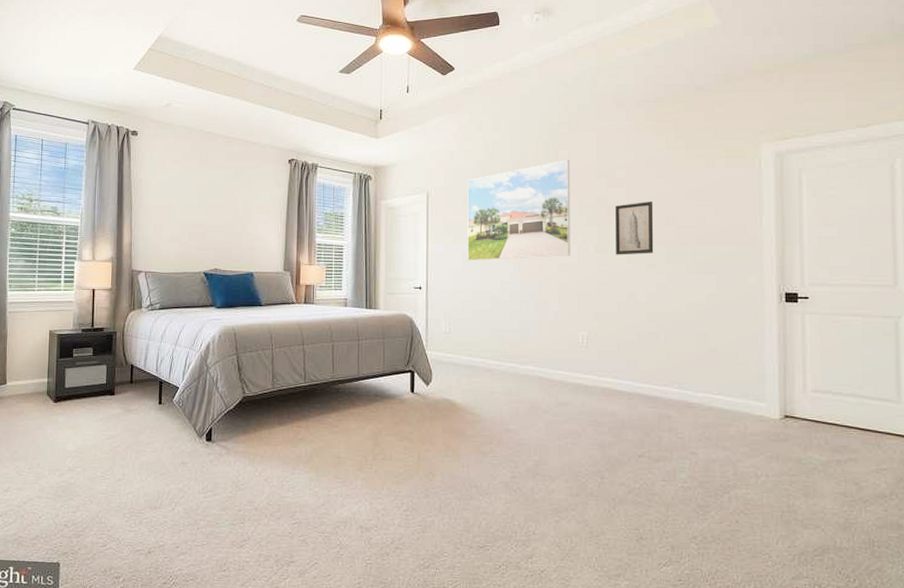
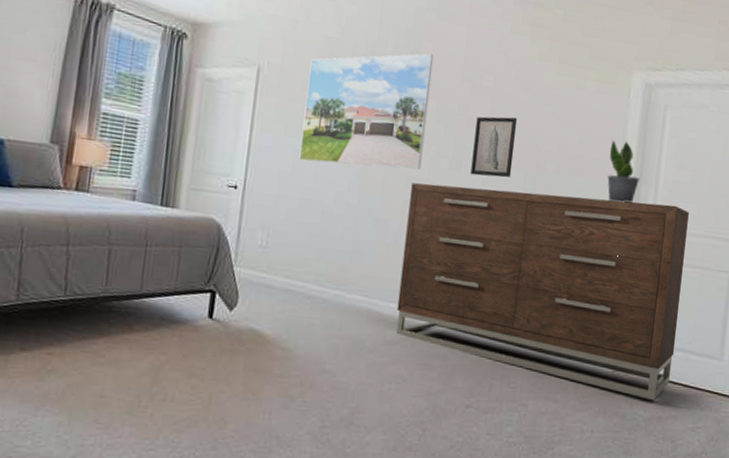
dresser: none [564,259,845,445] -> present [396,183,689,401]
potted plant: none [747,207,782,263] -> present [607,140,639,203]

